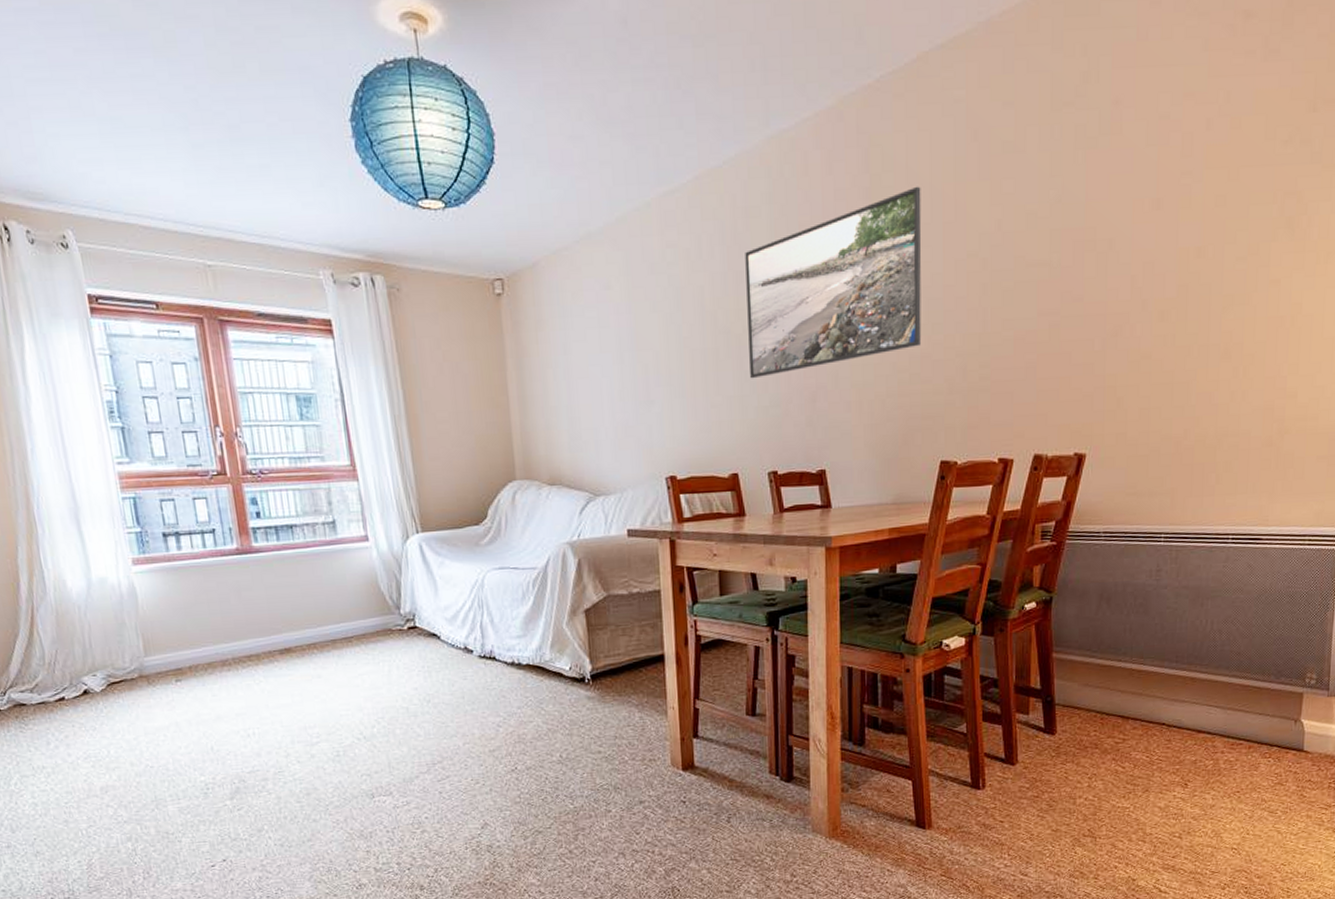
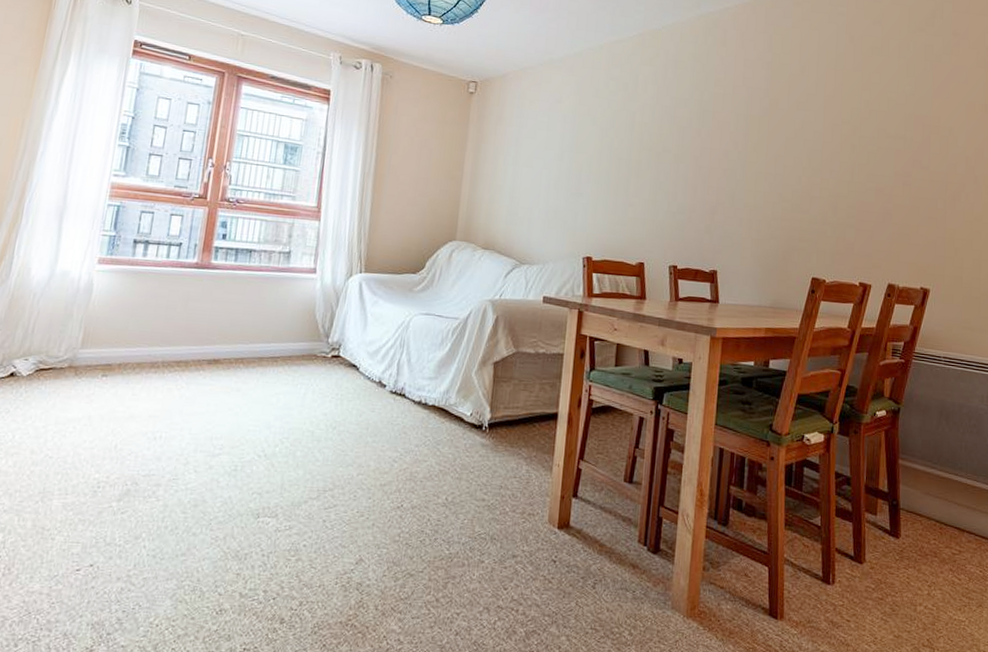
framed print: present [745,186,922,379] -> none [664,67,810,189]

